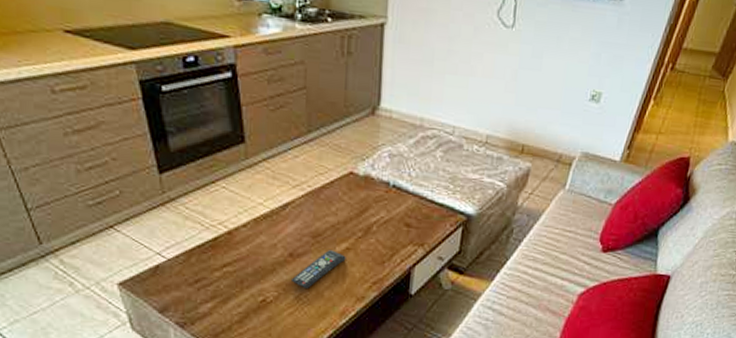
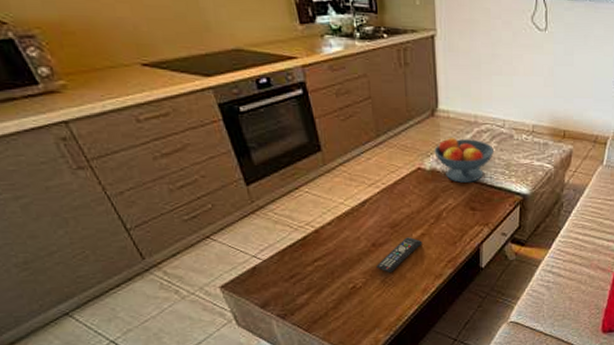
fruit bowl: none [370,141,440,195] -> present [434,138,495,183]

